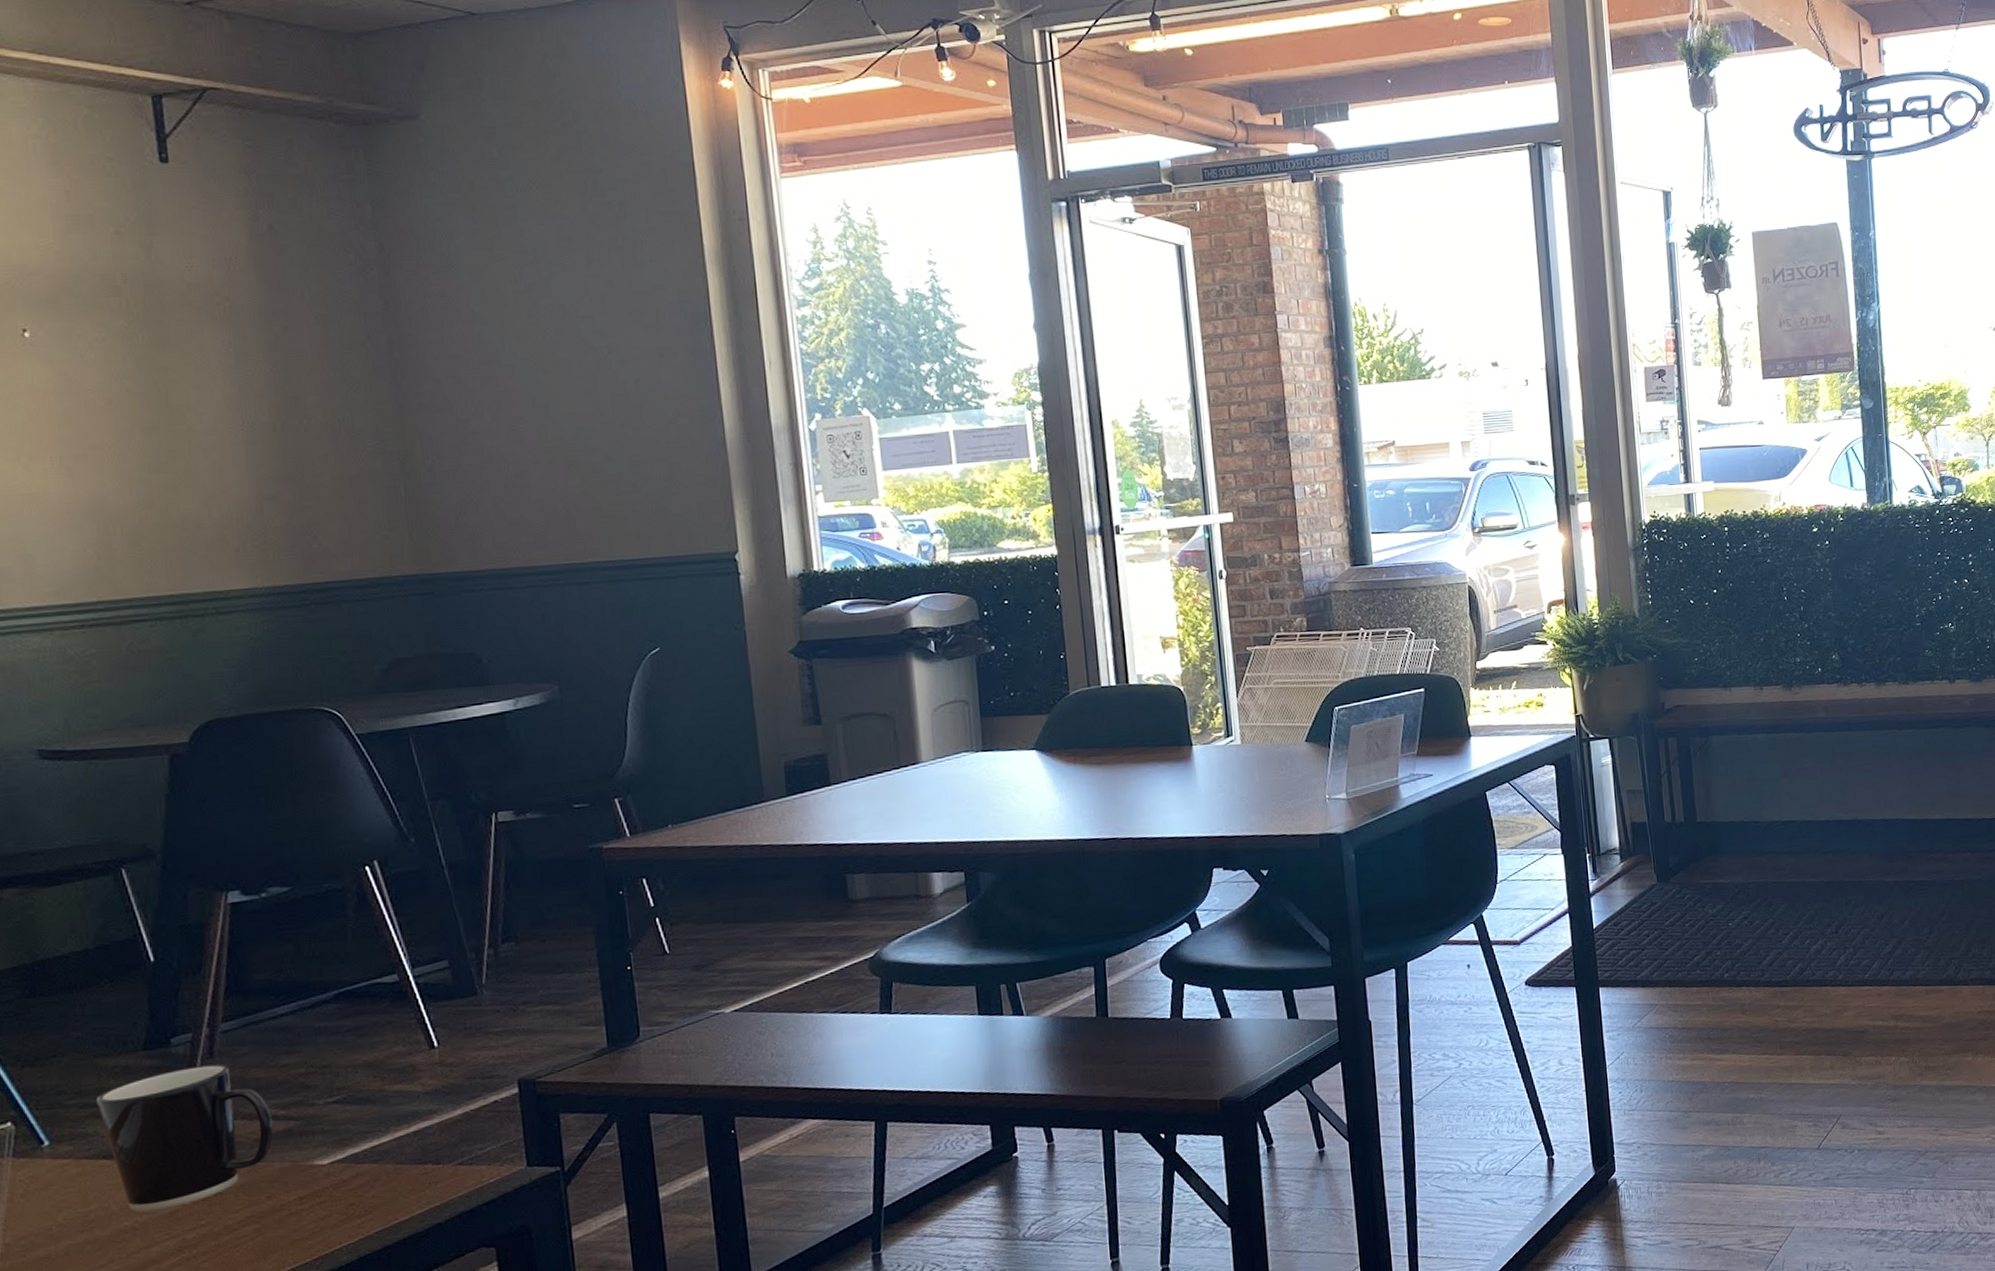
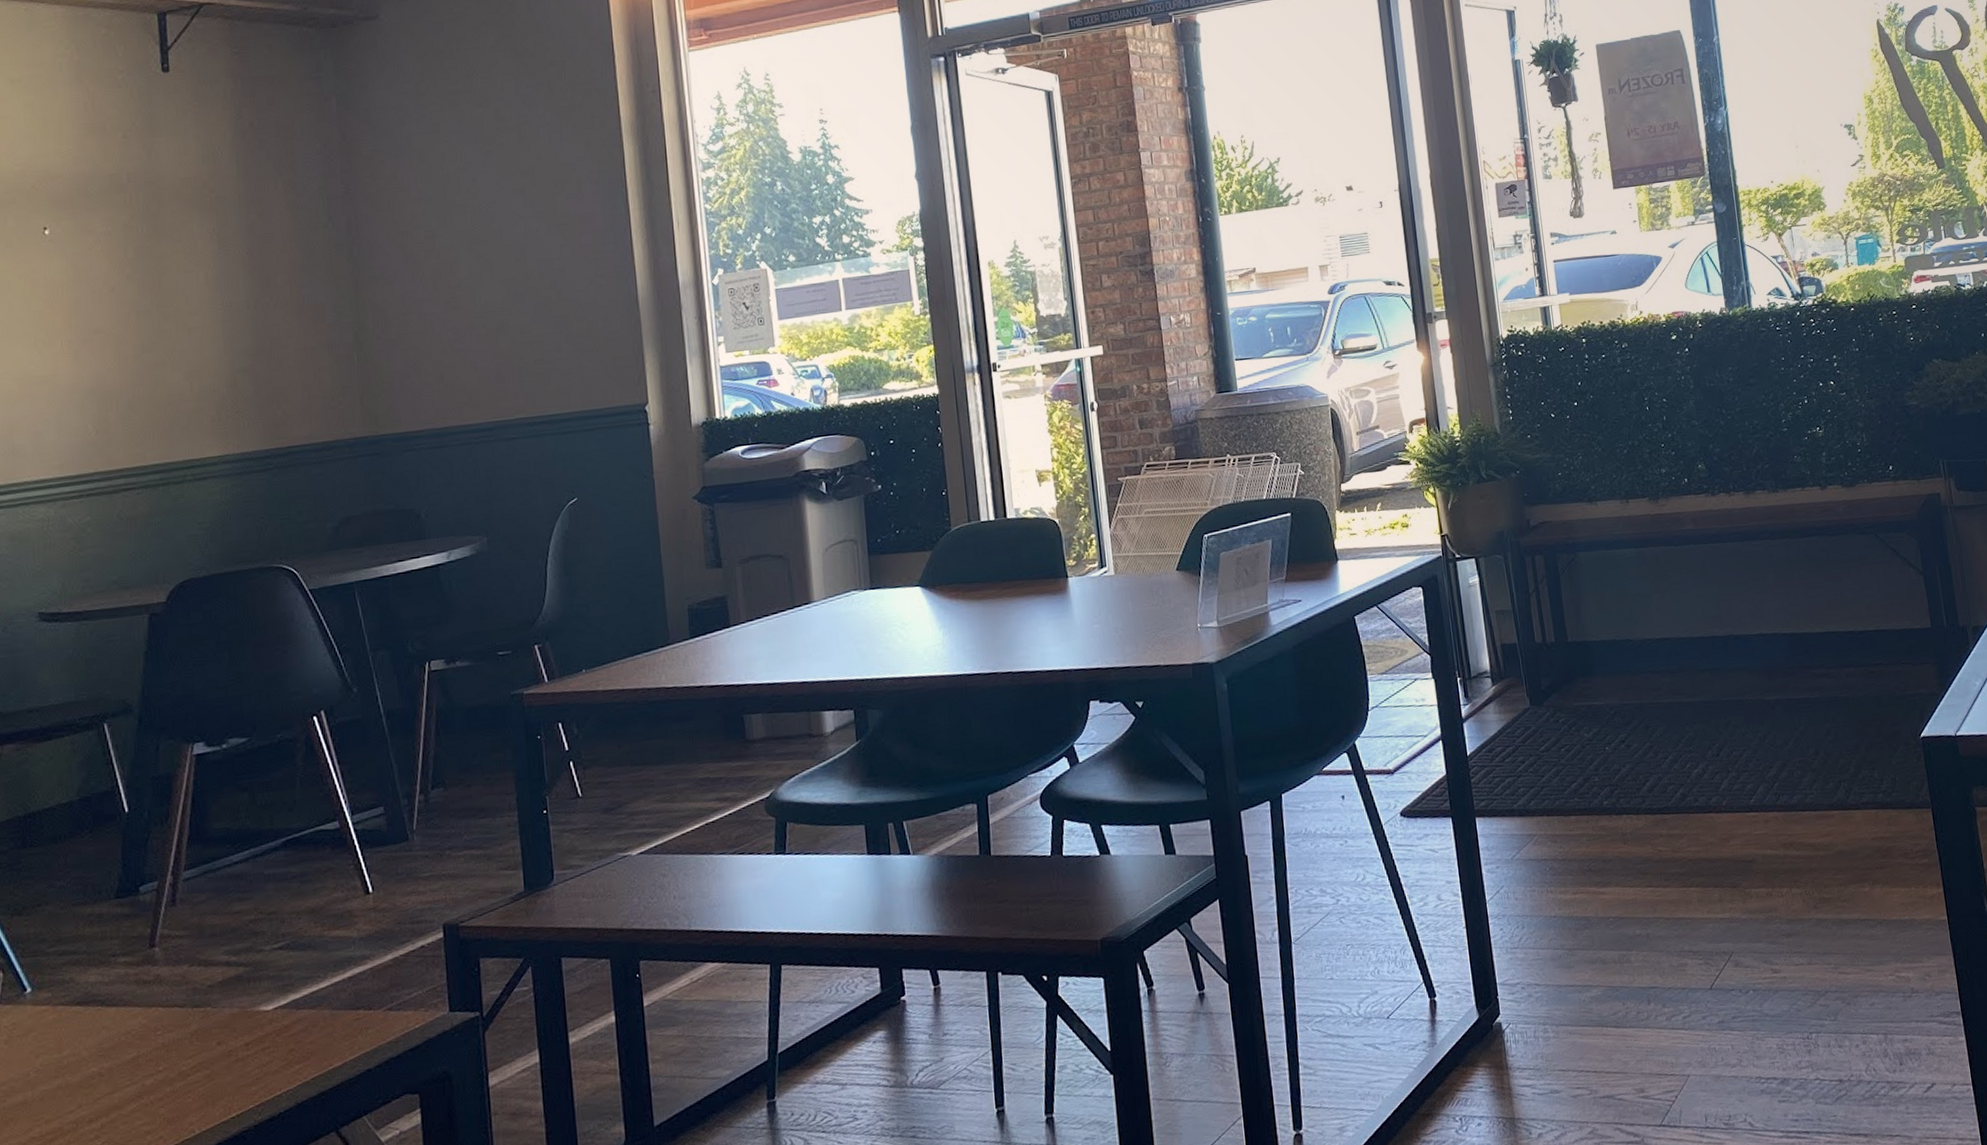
mug: present [95,1064,273,1213] -> none [72,911,225,1059]

